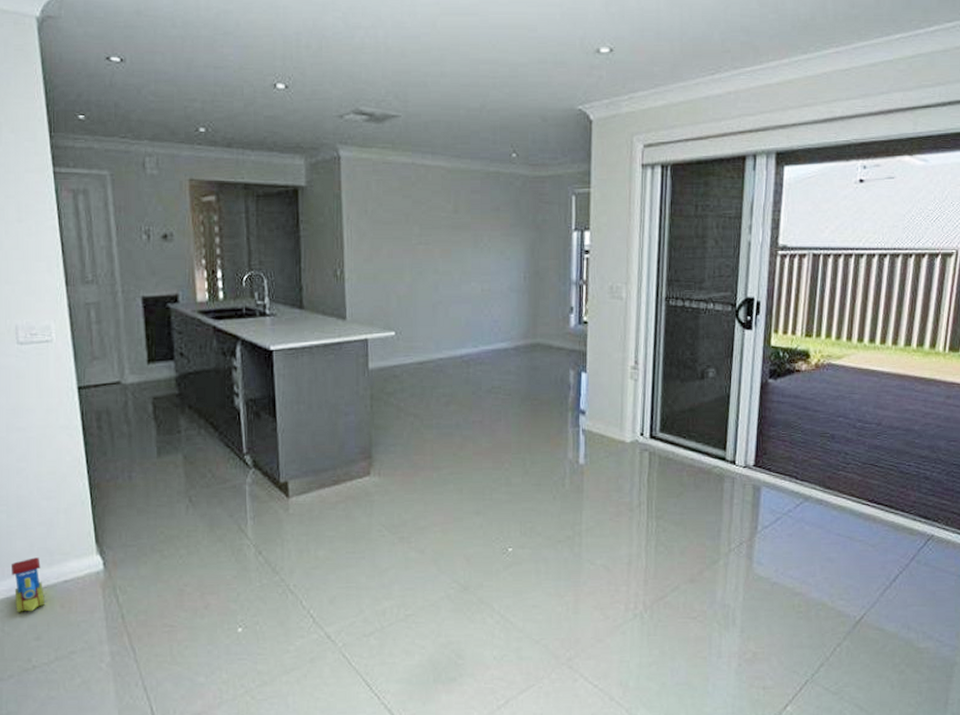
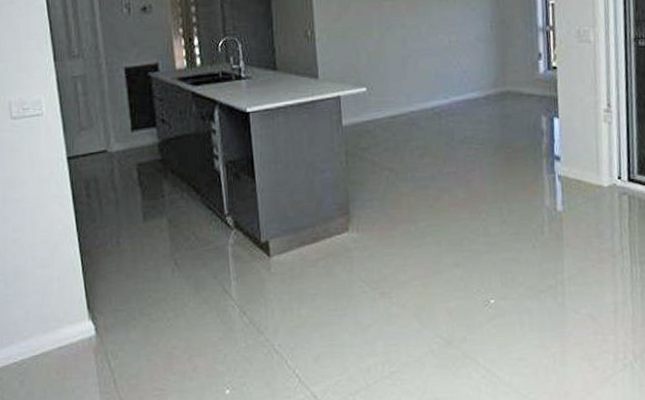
toy train: present [10,557,45,612] -> none [8,325,41,380]

